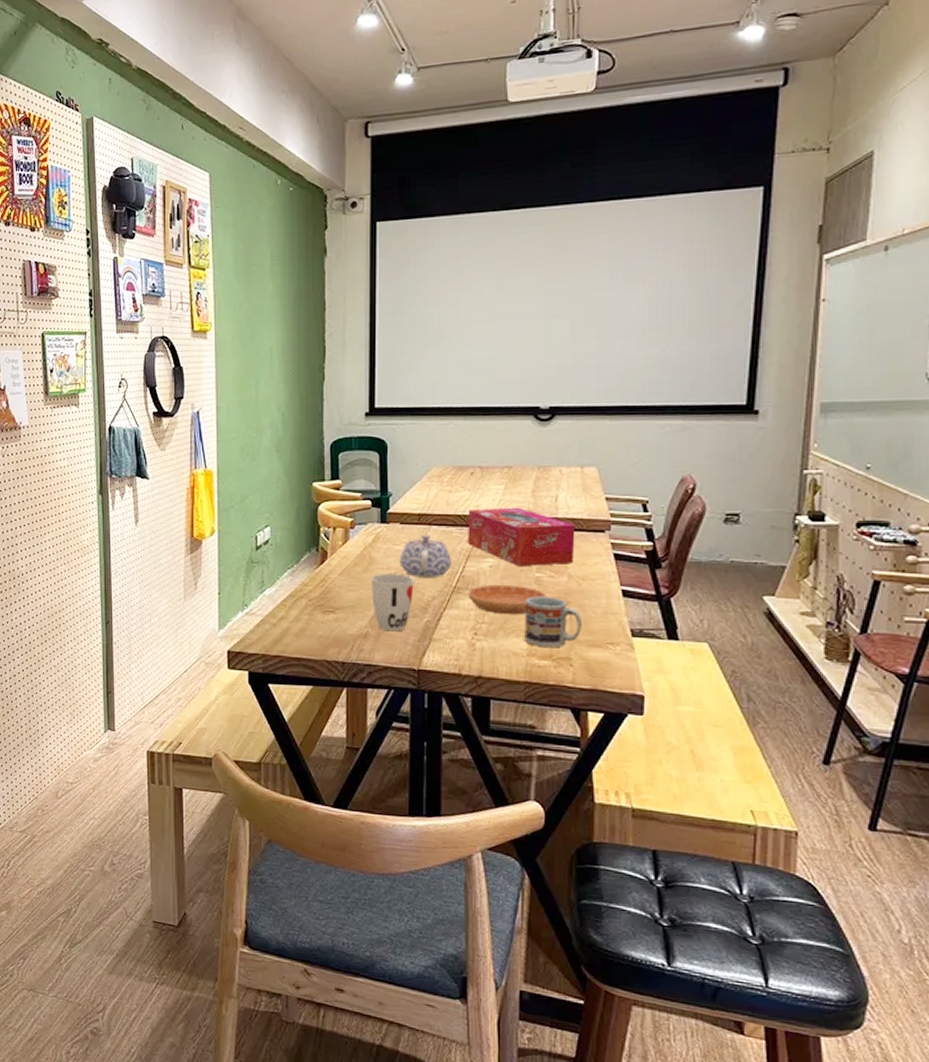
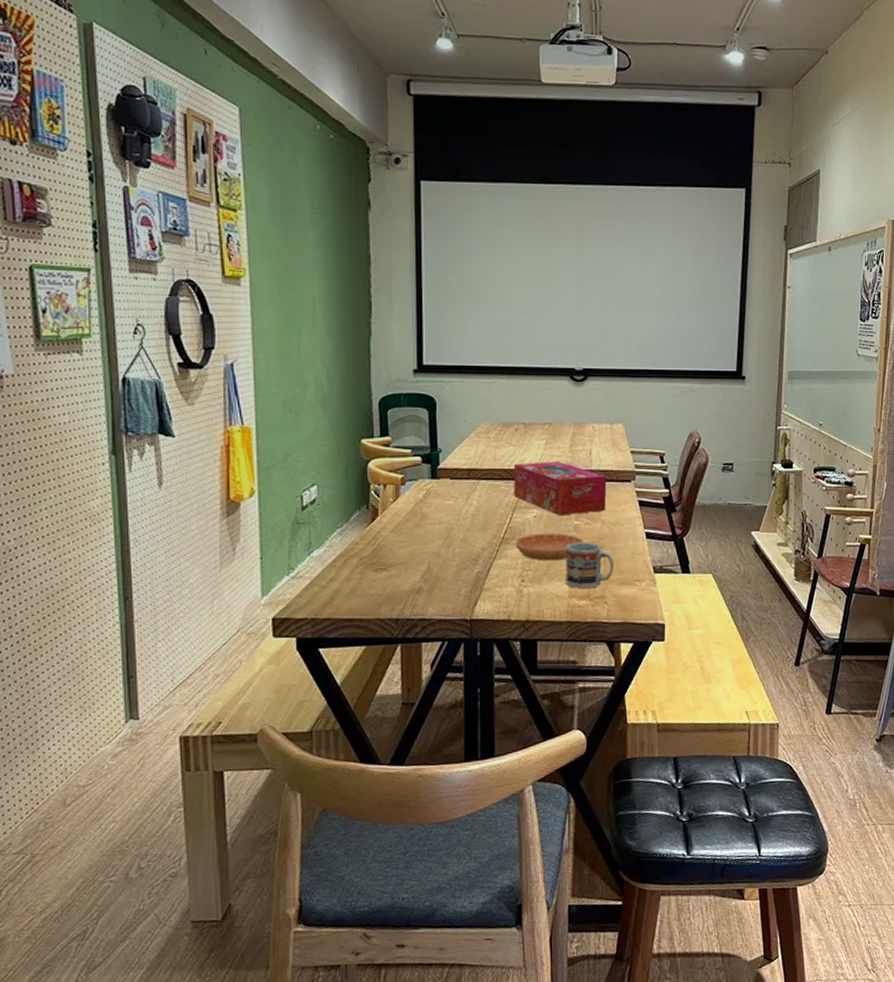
cup: present [370,574,414,632] -> none [422,528,465,585]
teapot: present [399,534,451,577] -> none [450,488,499,530]

